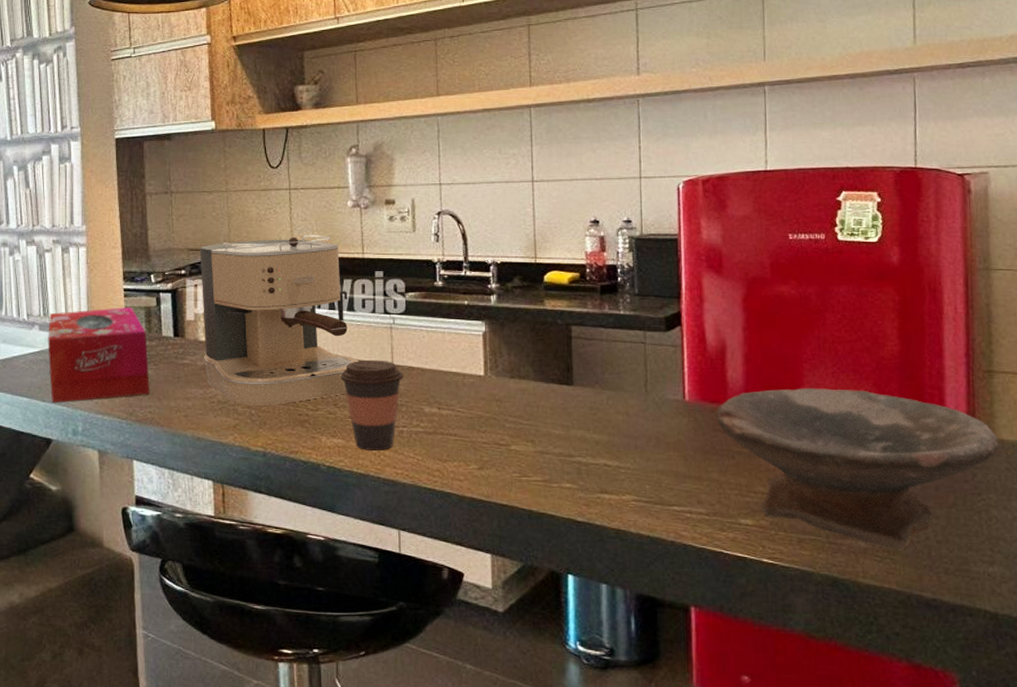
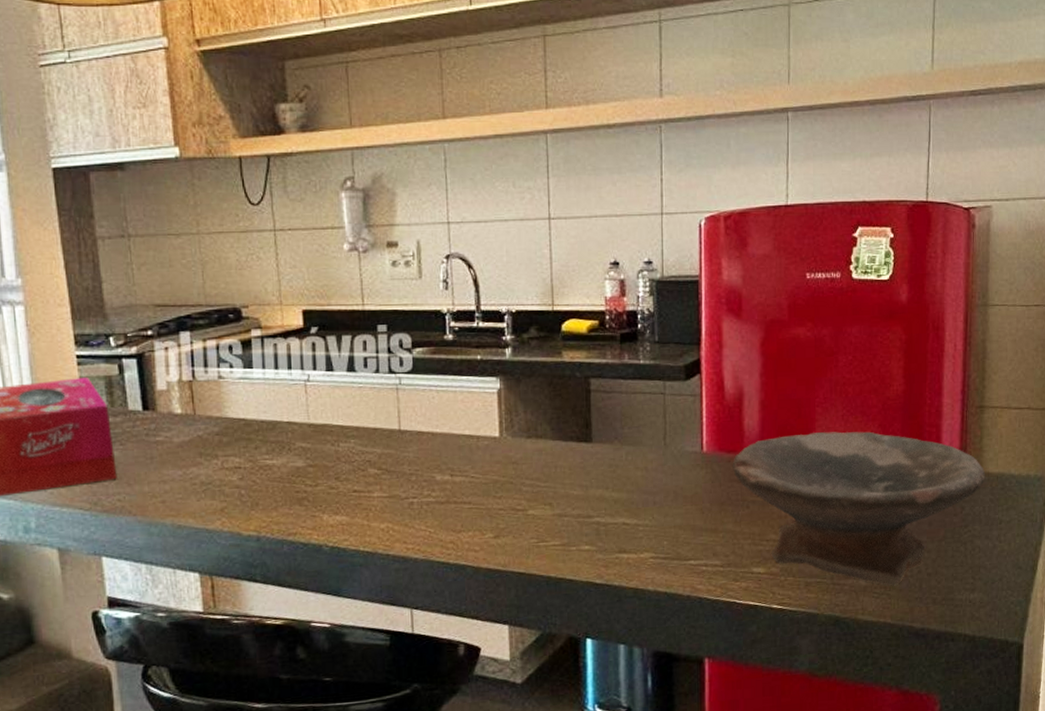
coffee maker: present [200,234,359,405] -> none [168,283,362,485]
coffee cup: present [339,359,404,451] -> none [340,425,413,526]

